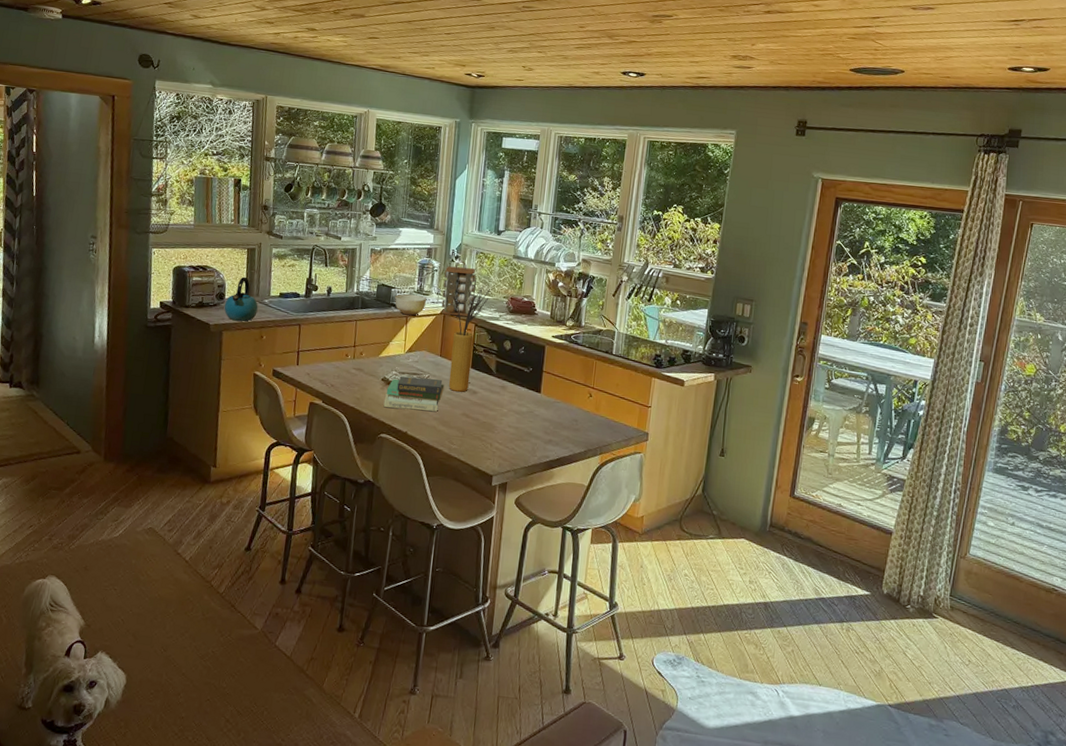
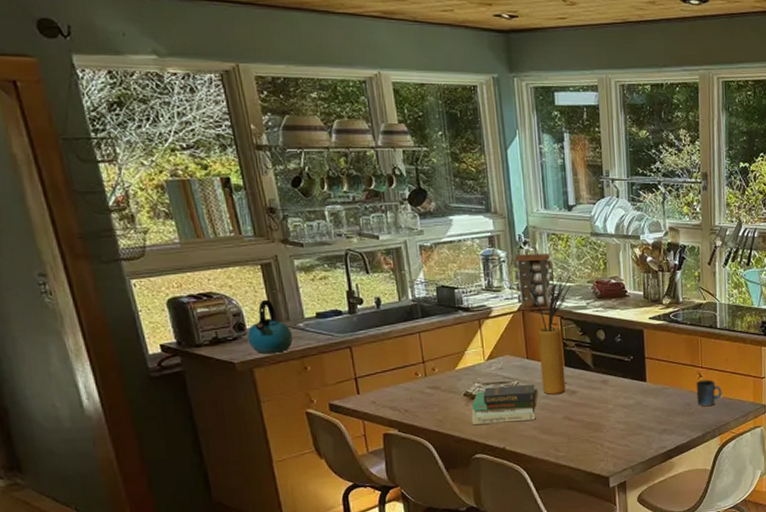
bowl: present [394,294,427,316] -> none [459,292,500,318]
mug: none [584,399,609,426] -> present [696,379,722,407]

